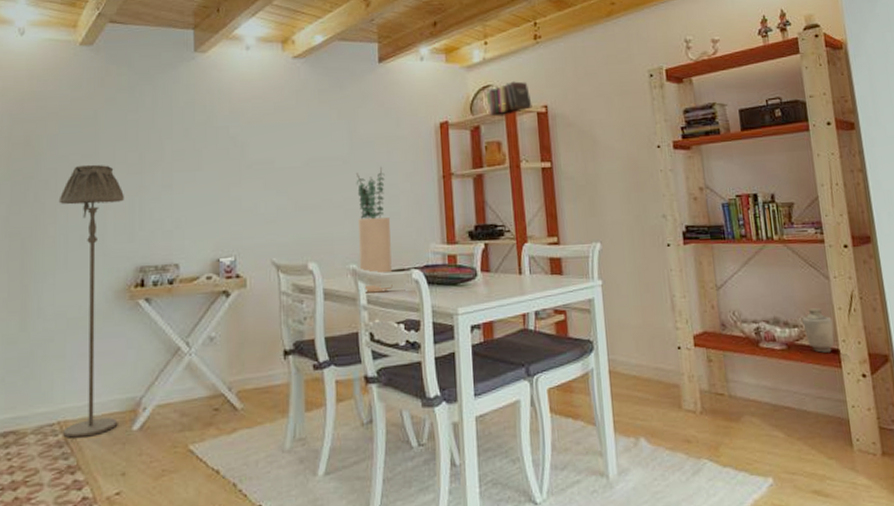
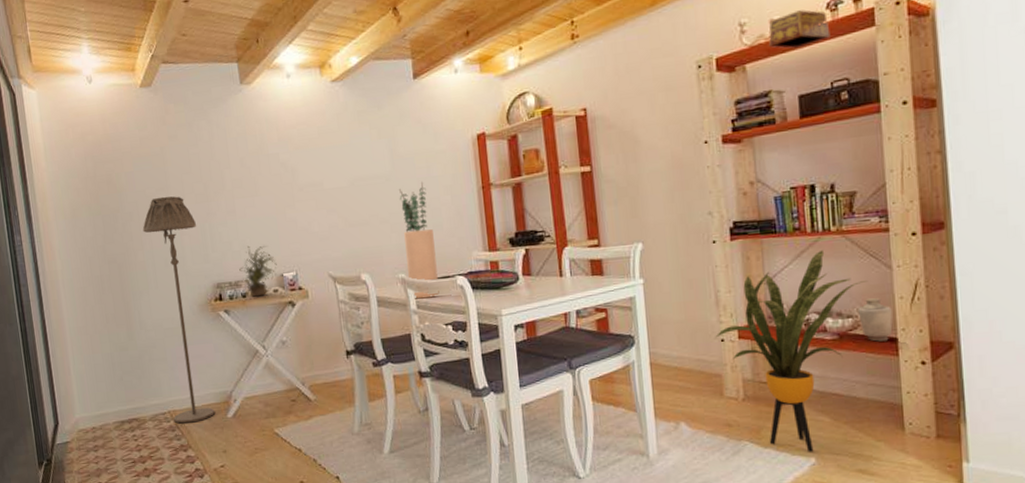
potted plant: none [169,225,214,284] -> present [239,245,277,297]
books: present [487,81,533,117] -> none [523,85,571,124]
house plant: none [672,258,808,472] -> present [715,249,867,452]
decorative box: none [710,34,763,67] -> present [768,10,831,49]

